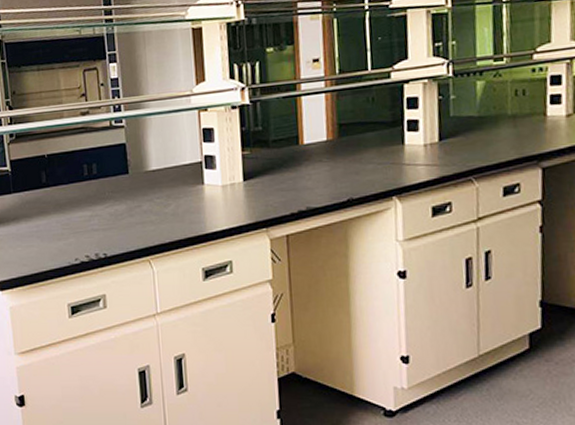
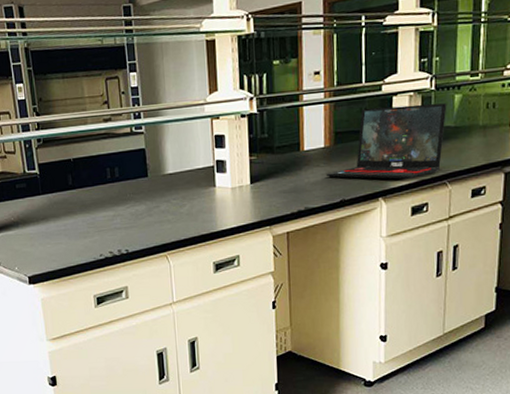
laptop: none [329,90,469,176] -> present [325,103,447,180]

